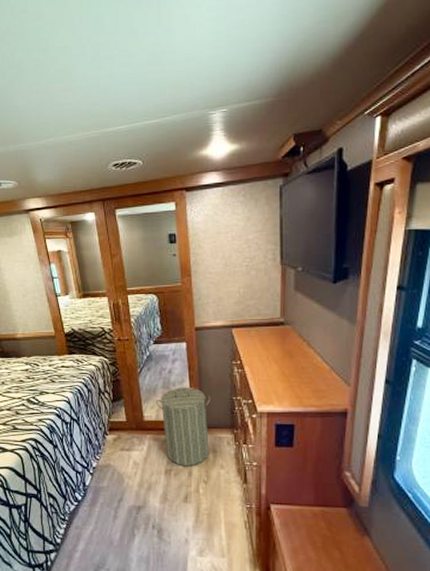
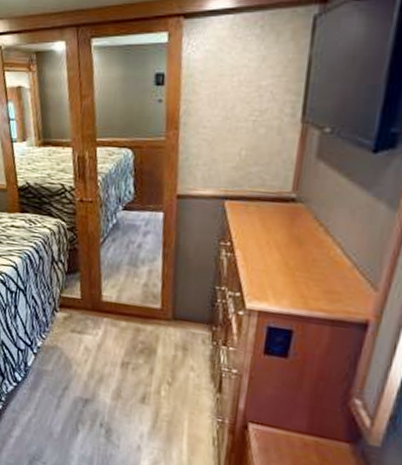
laundry hamper: present [156,386,211,467] -> none [119,266,188,363]

